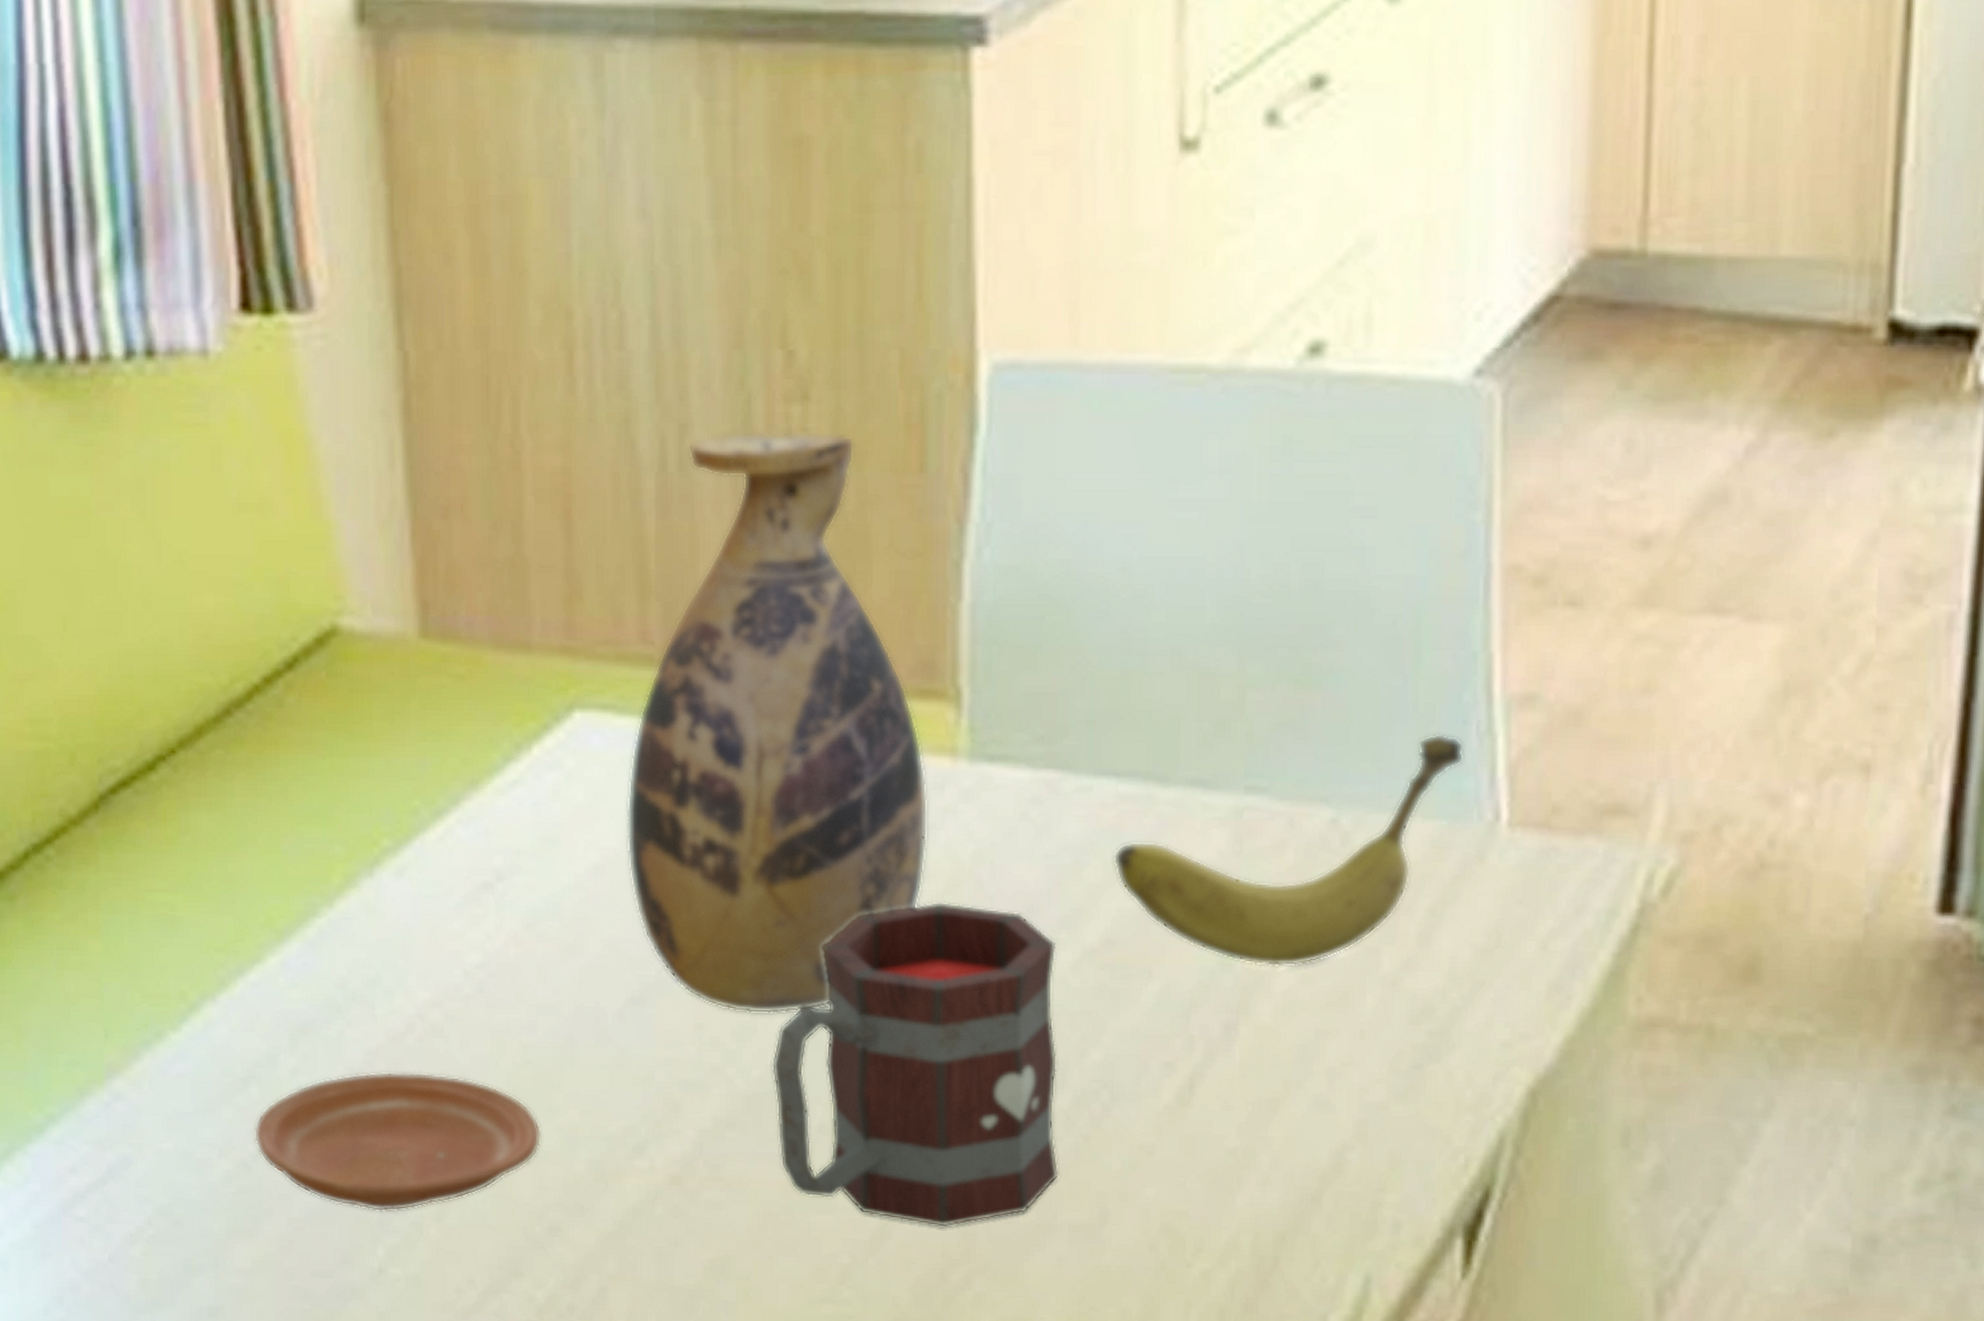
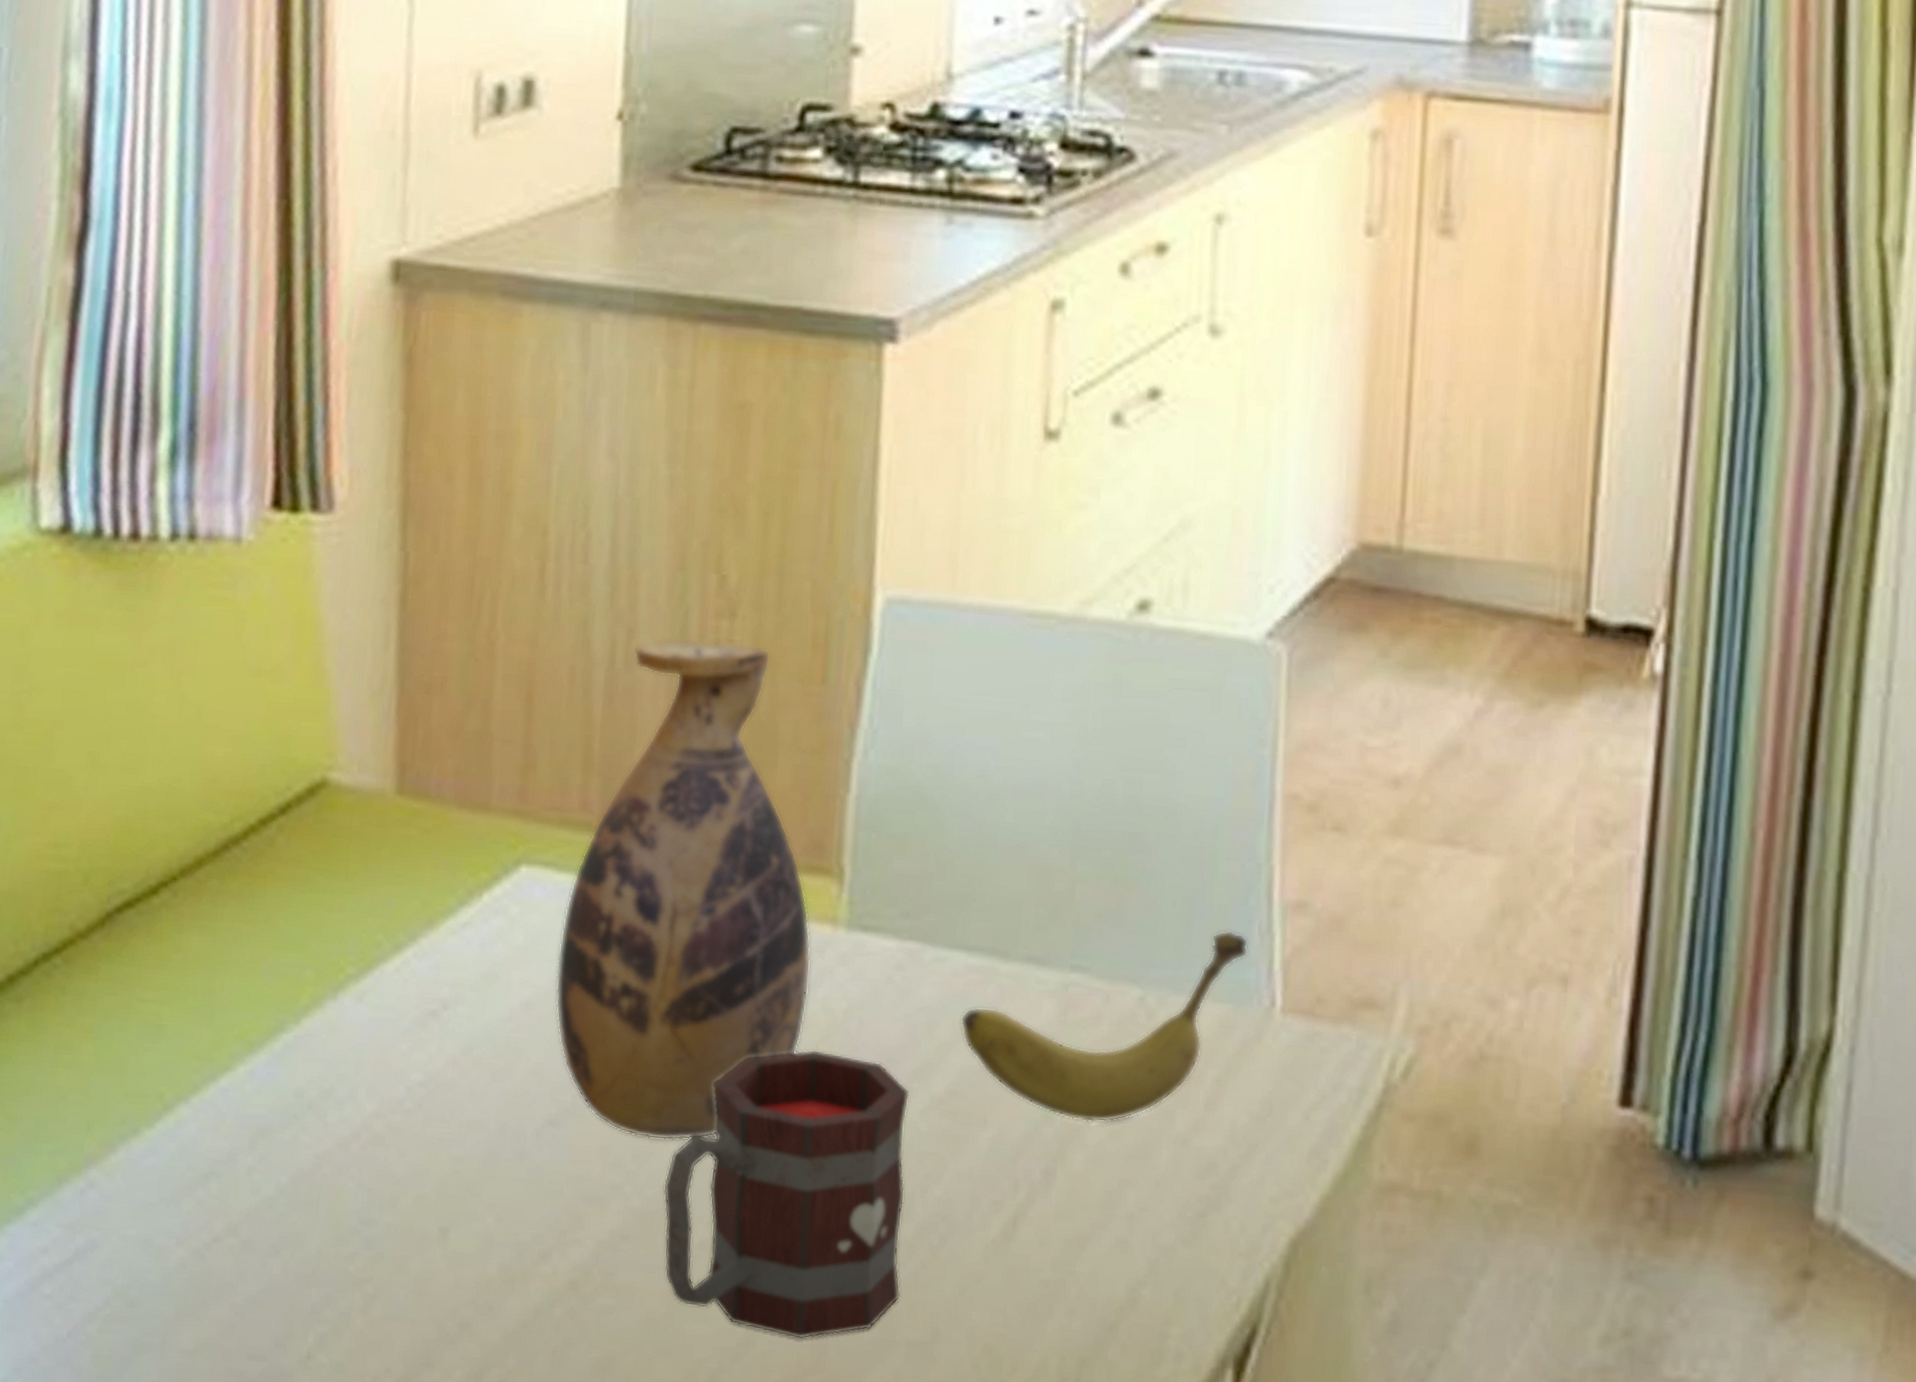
plate: present [253,1071,542,1212] -> none [208,1174,462,1303]

